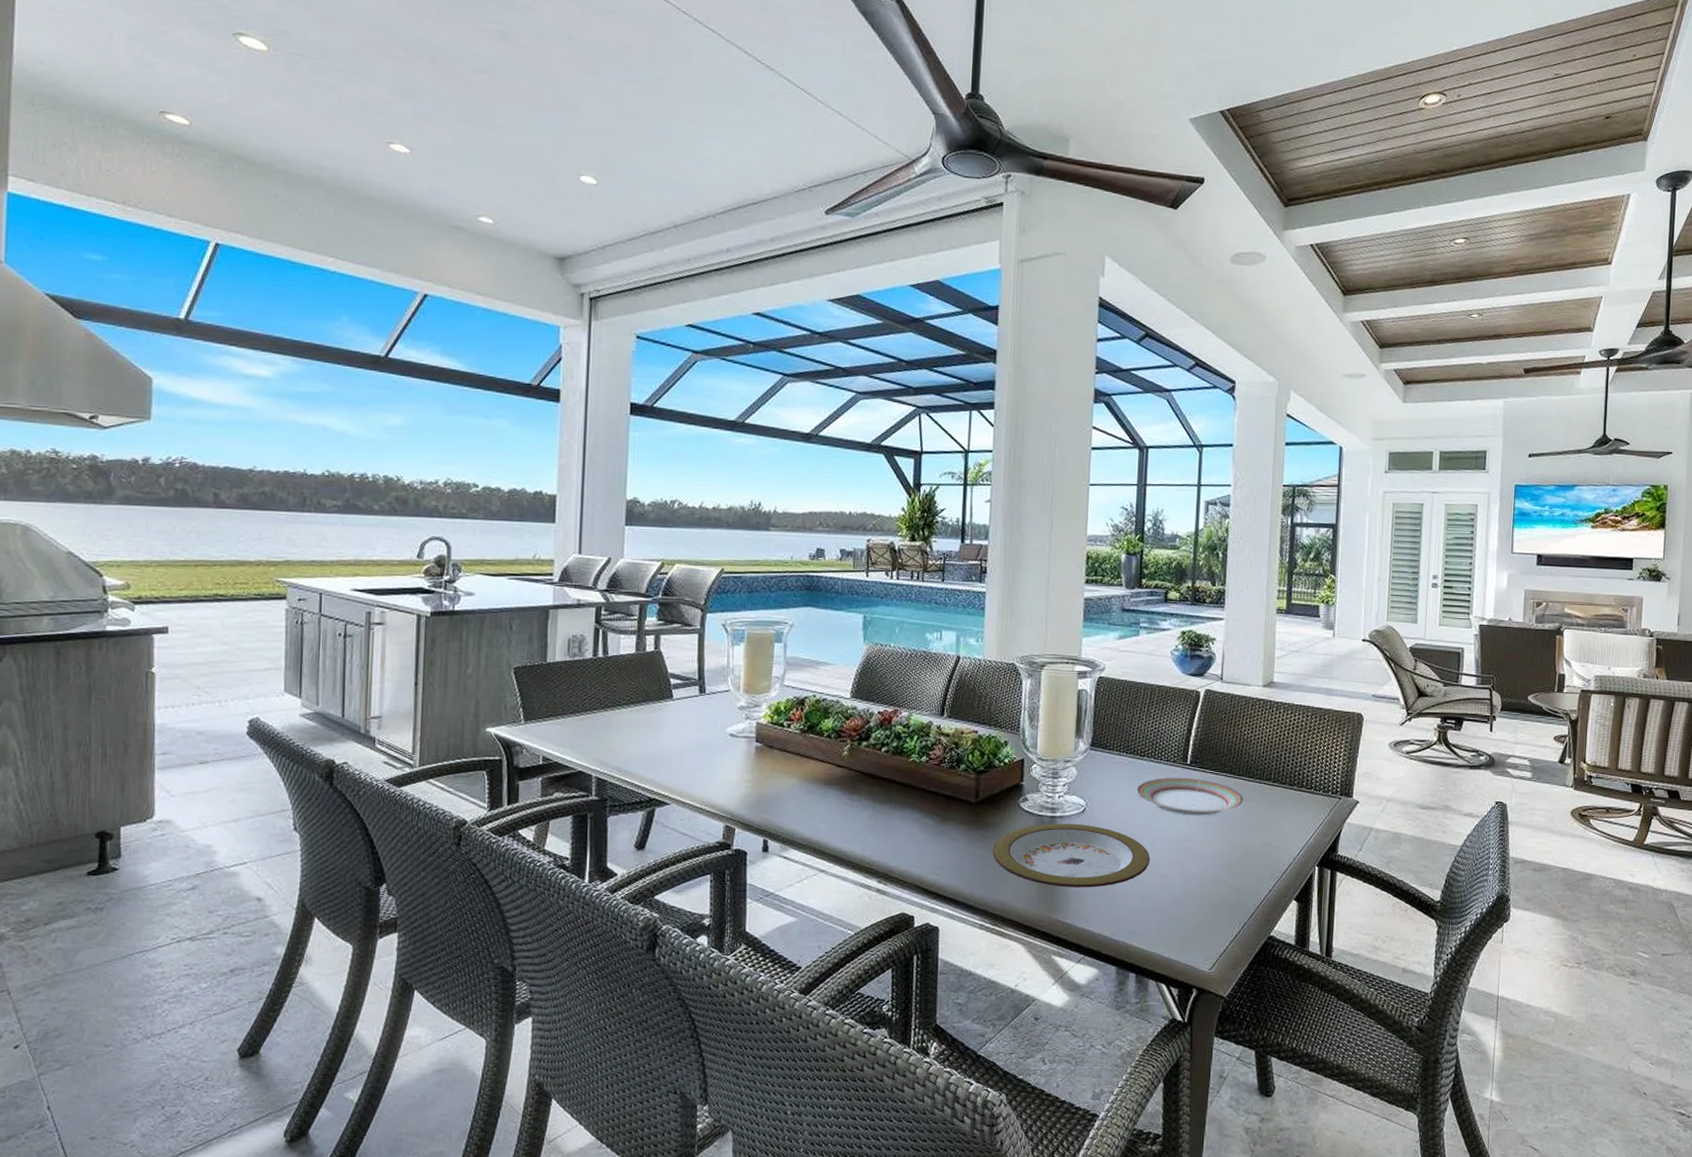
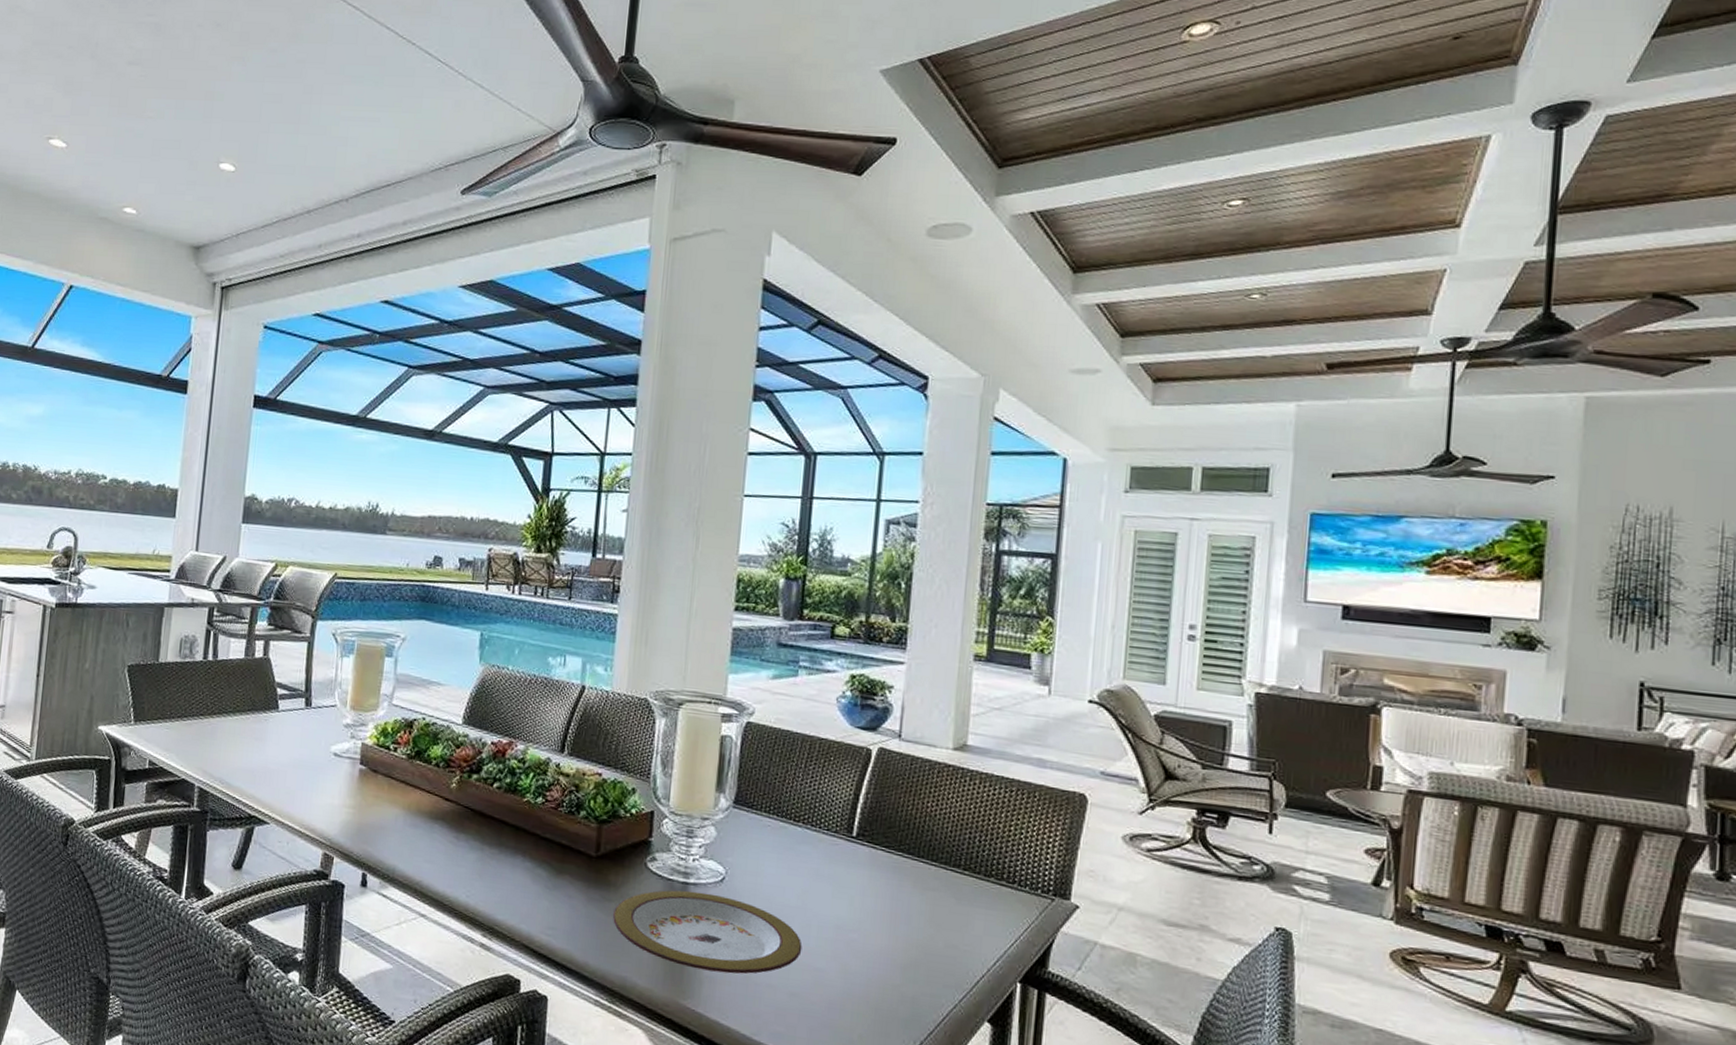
plate: present [1136,778,1245,816] -> none [788,850,925,903]

